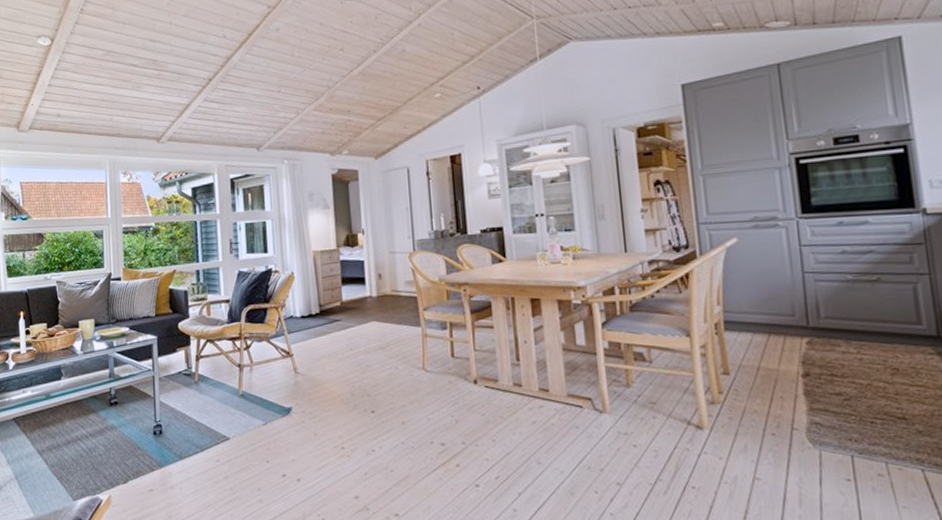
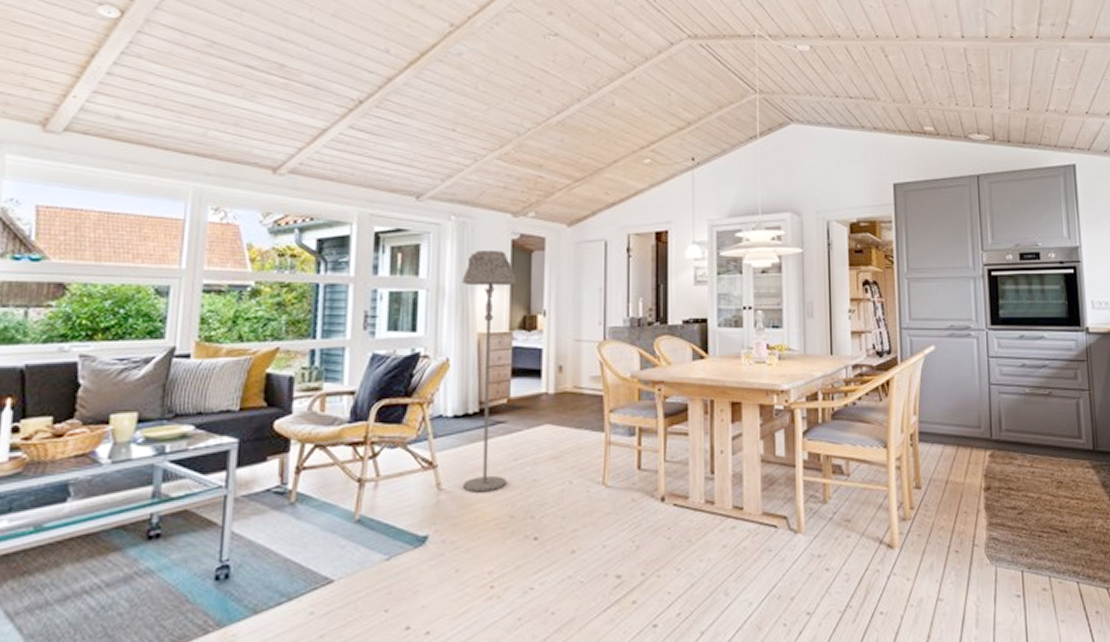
floor lamp: none [296,184,346,375] -> present [461,251,516,493]

